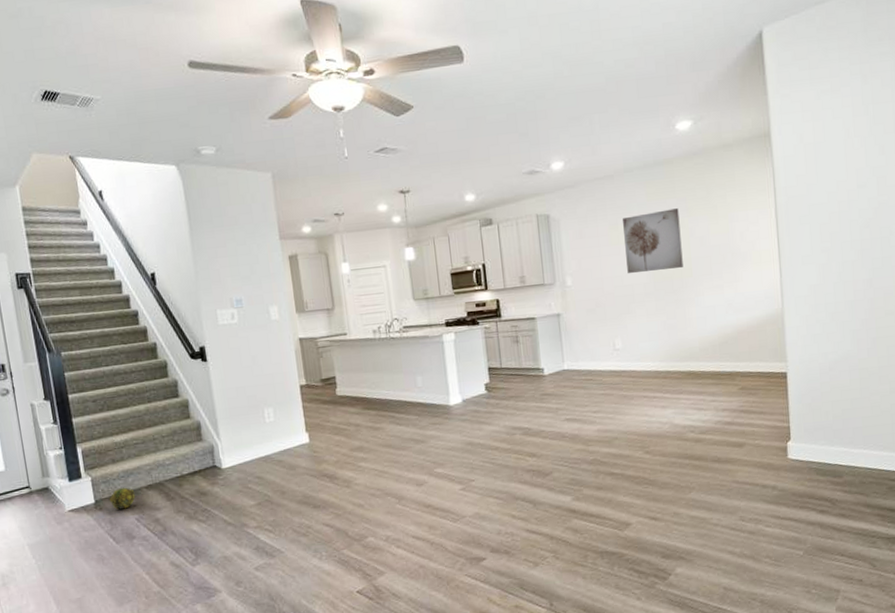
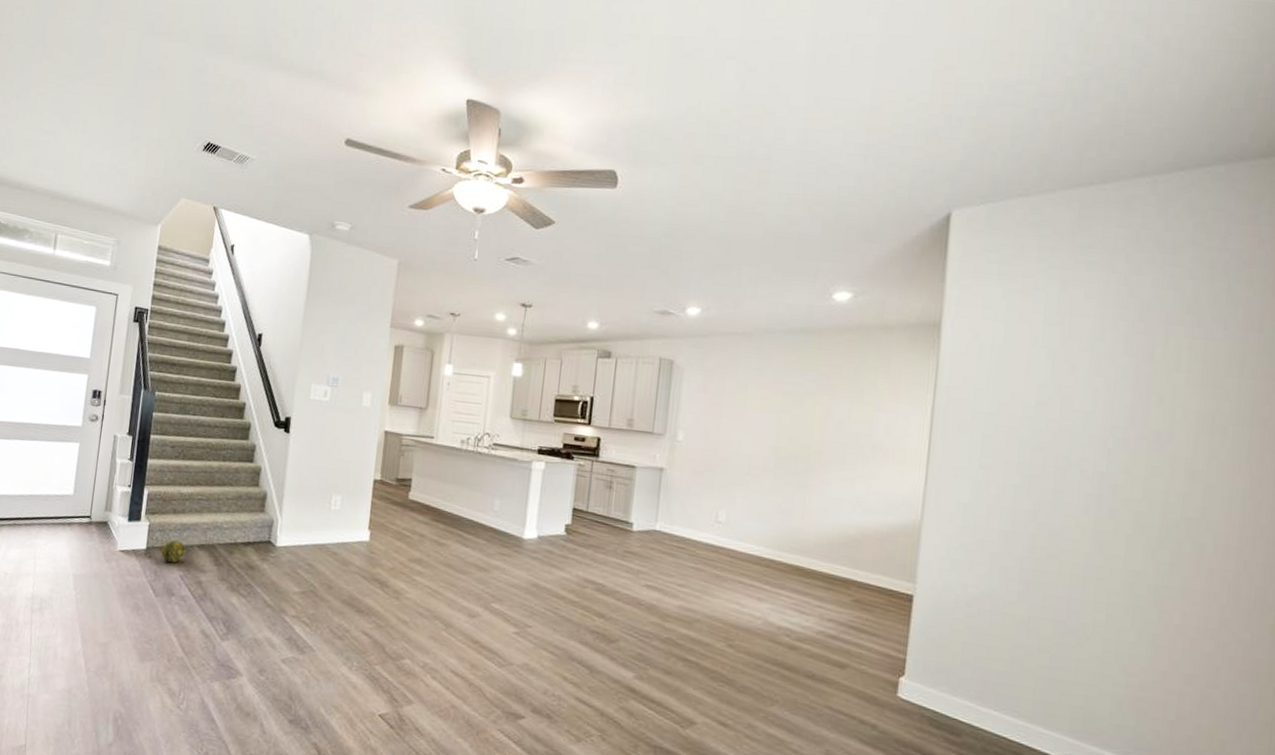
wall art: present [623,208,683,273] -> none [748,380,819,449]

